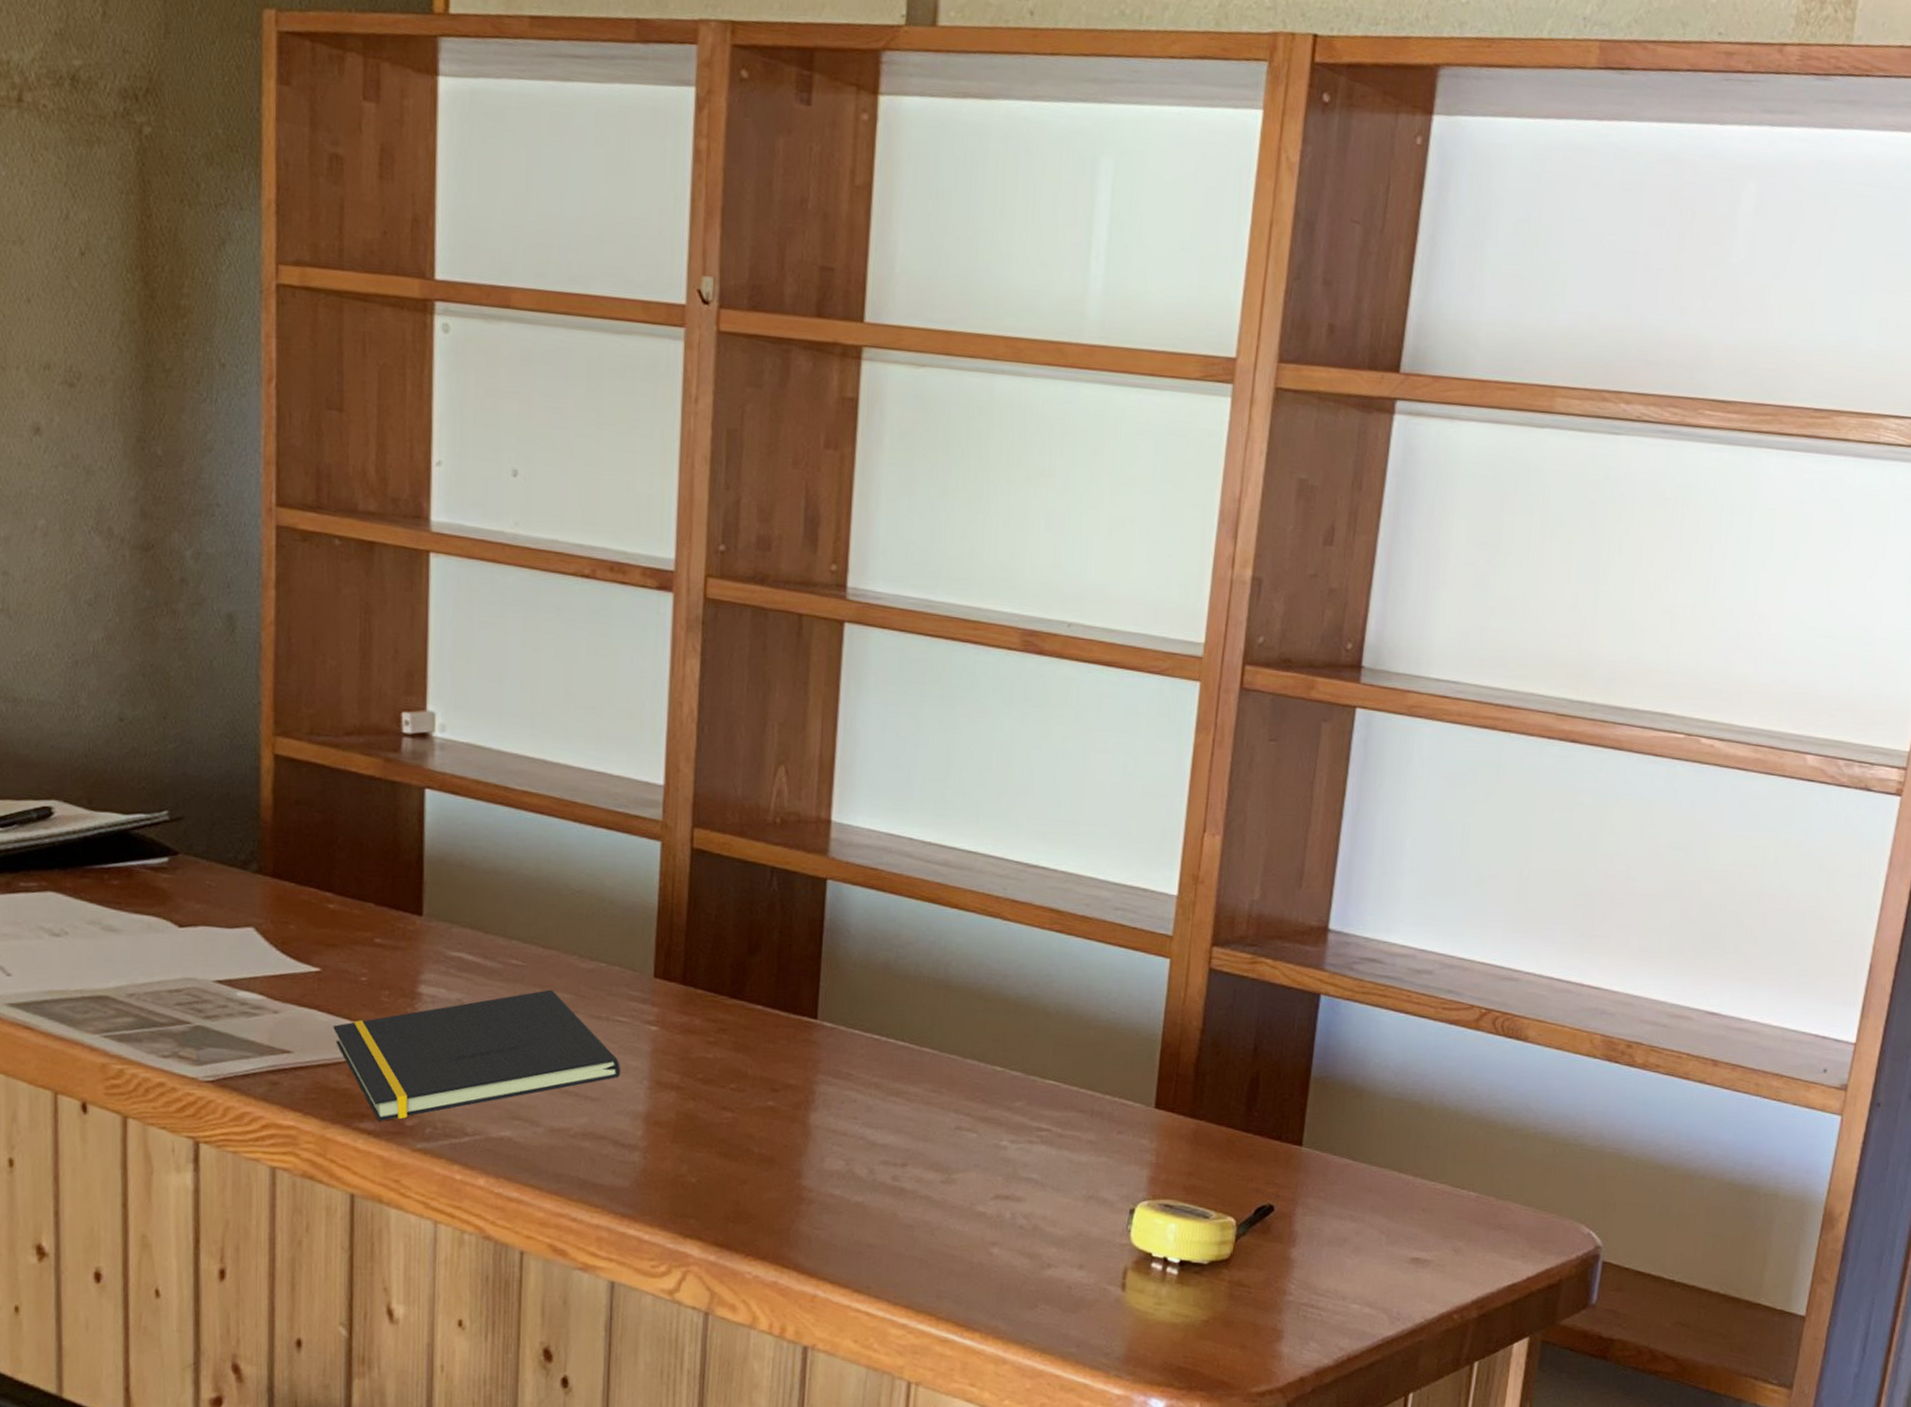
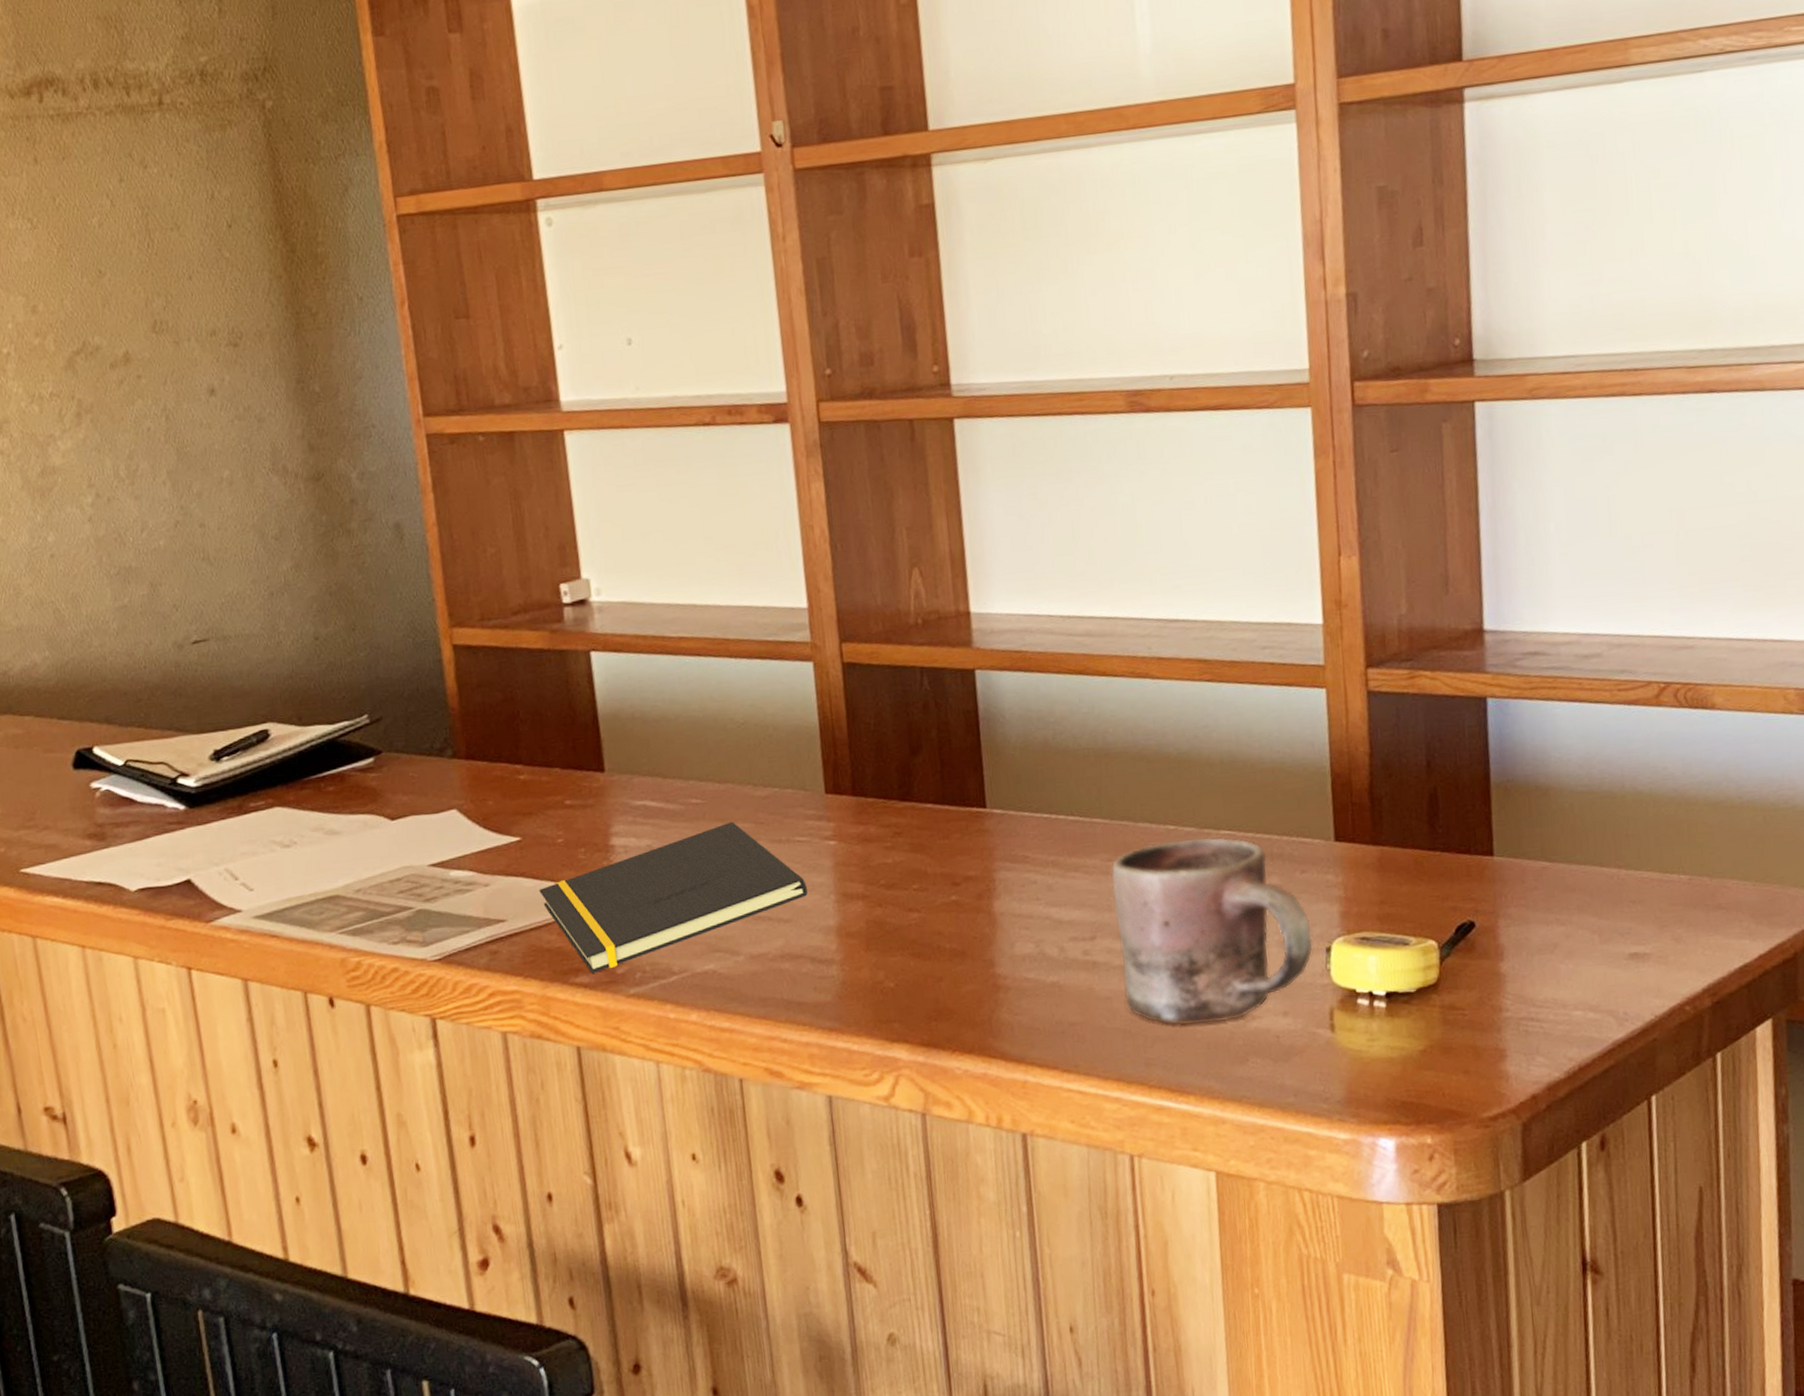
mug: none [927,1081,1118,1266] -> present [1111,837,1313,1026]

